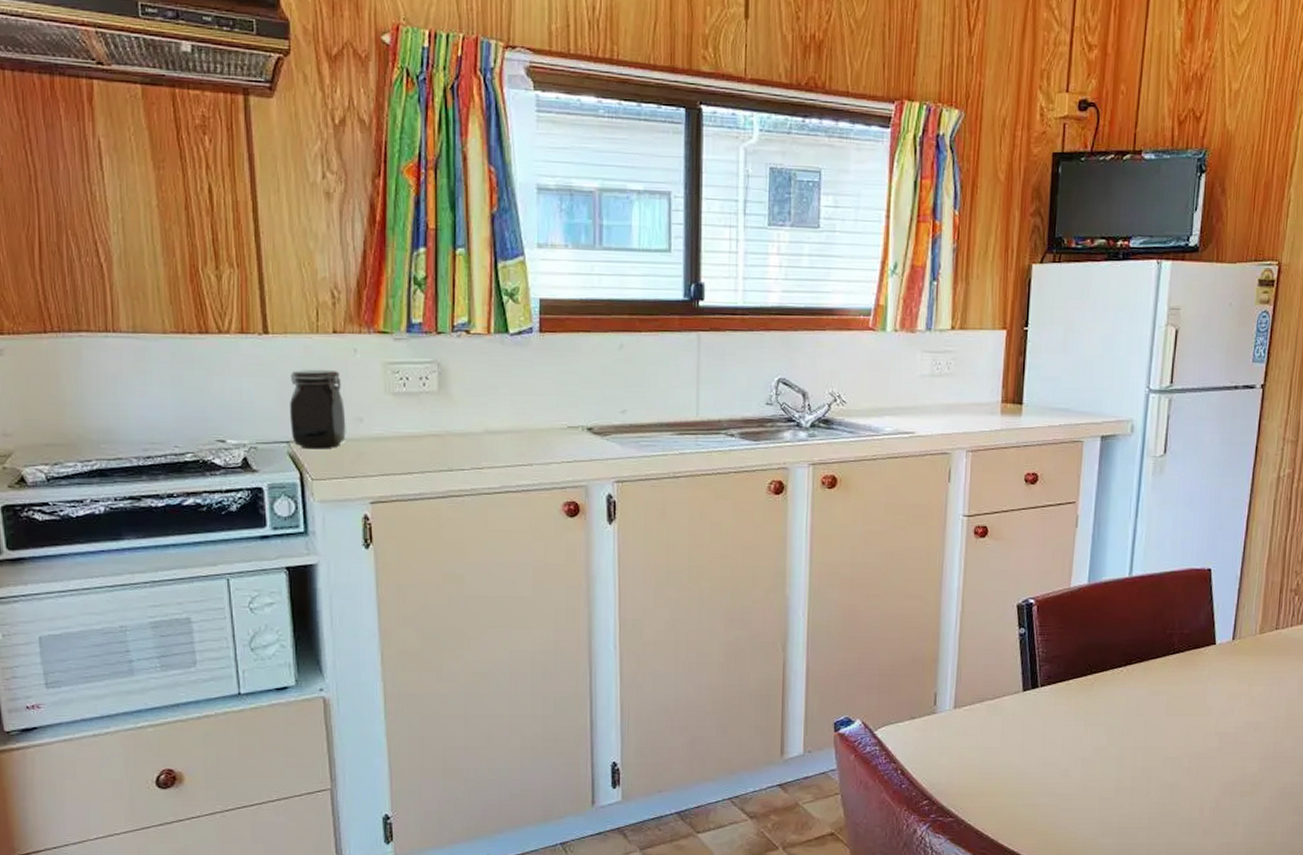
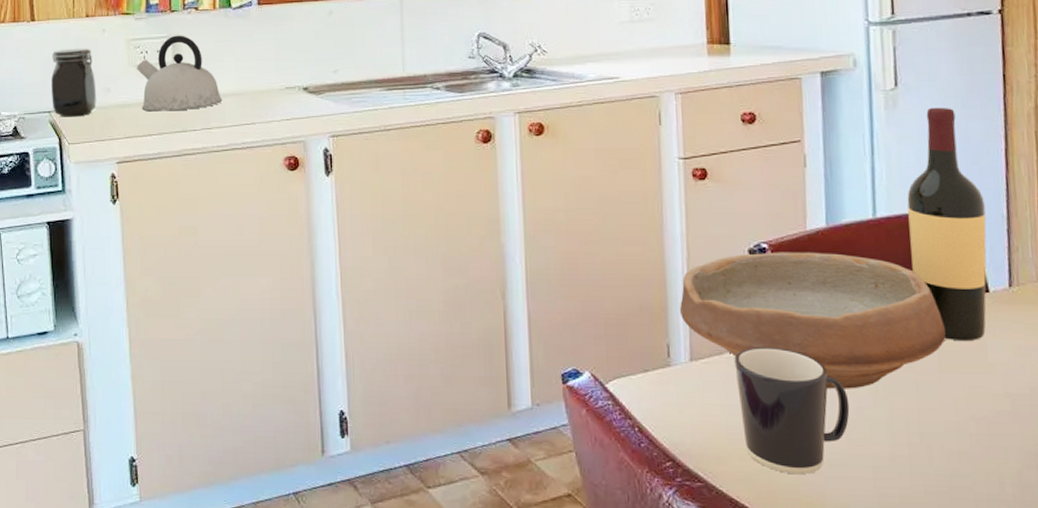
kettle: none [395,361,496,448] -> present [137,35,223,112]
bowl: none [950,607,1176,731] -> present [680,252,946,389]
mug: none [993,694,1088,808] -> present [734,346,850,475]
wine bottle: none [1156,474,1224,687] -> present [907,107,987,340]

